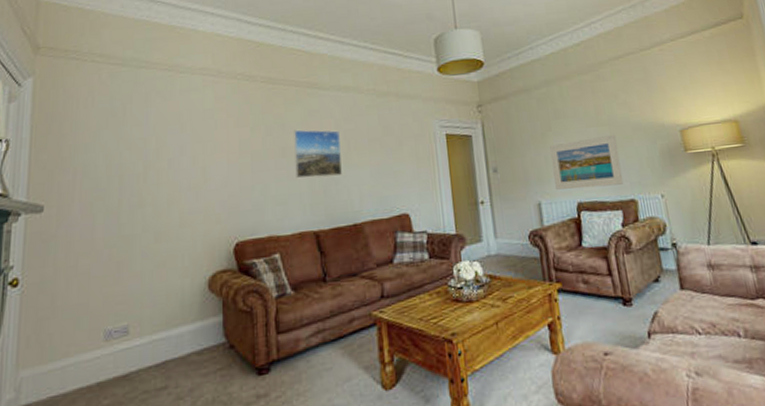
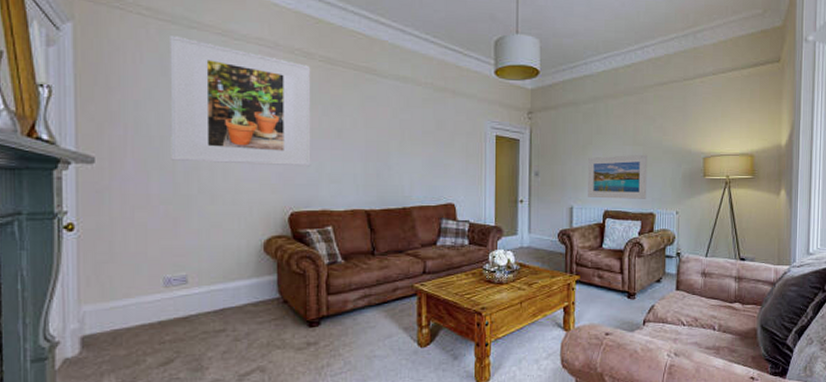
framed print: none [116,77,256,200] -> present [170,36,311,167]
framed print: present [294,129,342,179] -> none [351,113,395,163]

